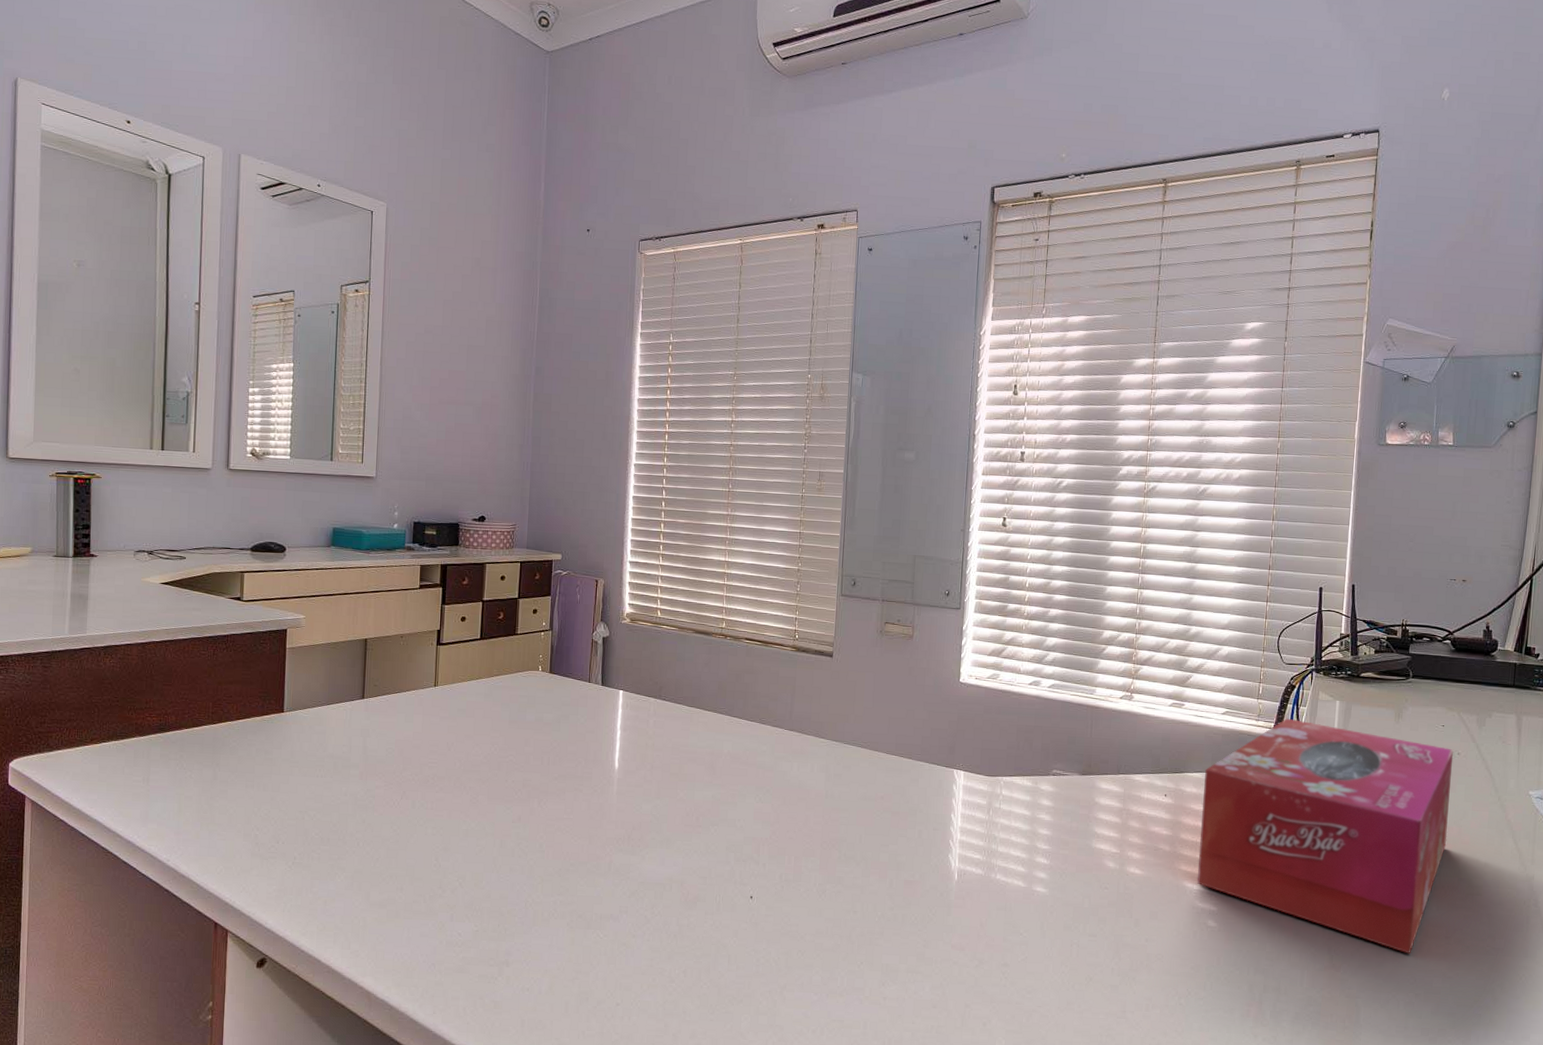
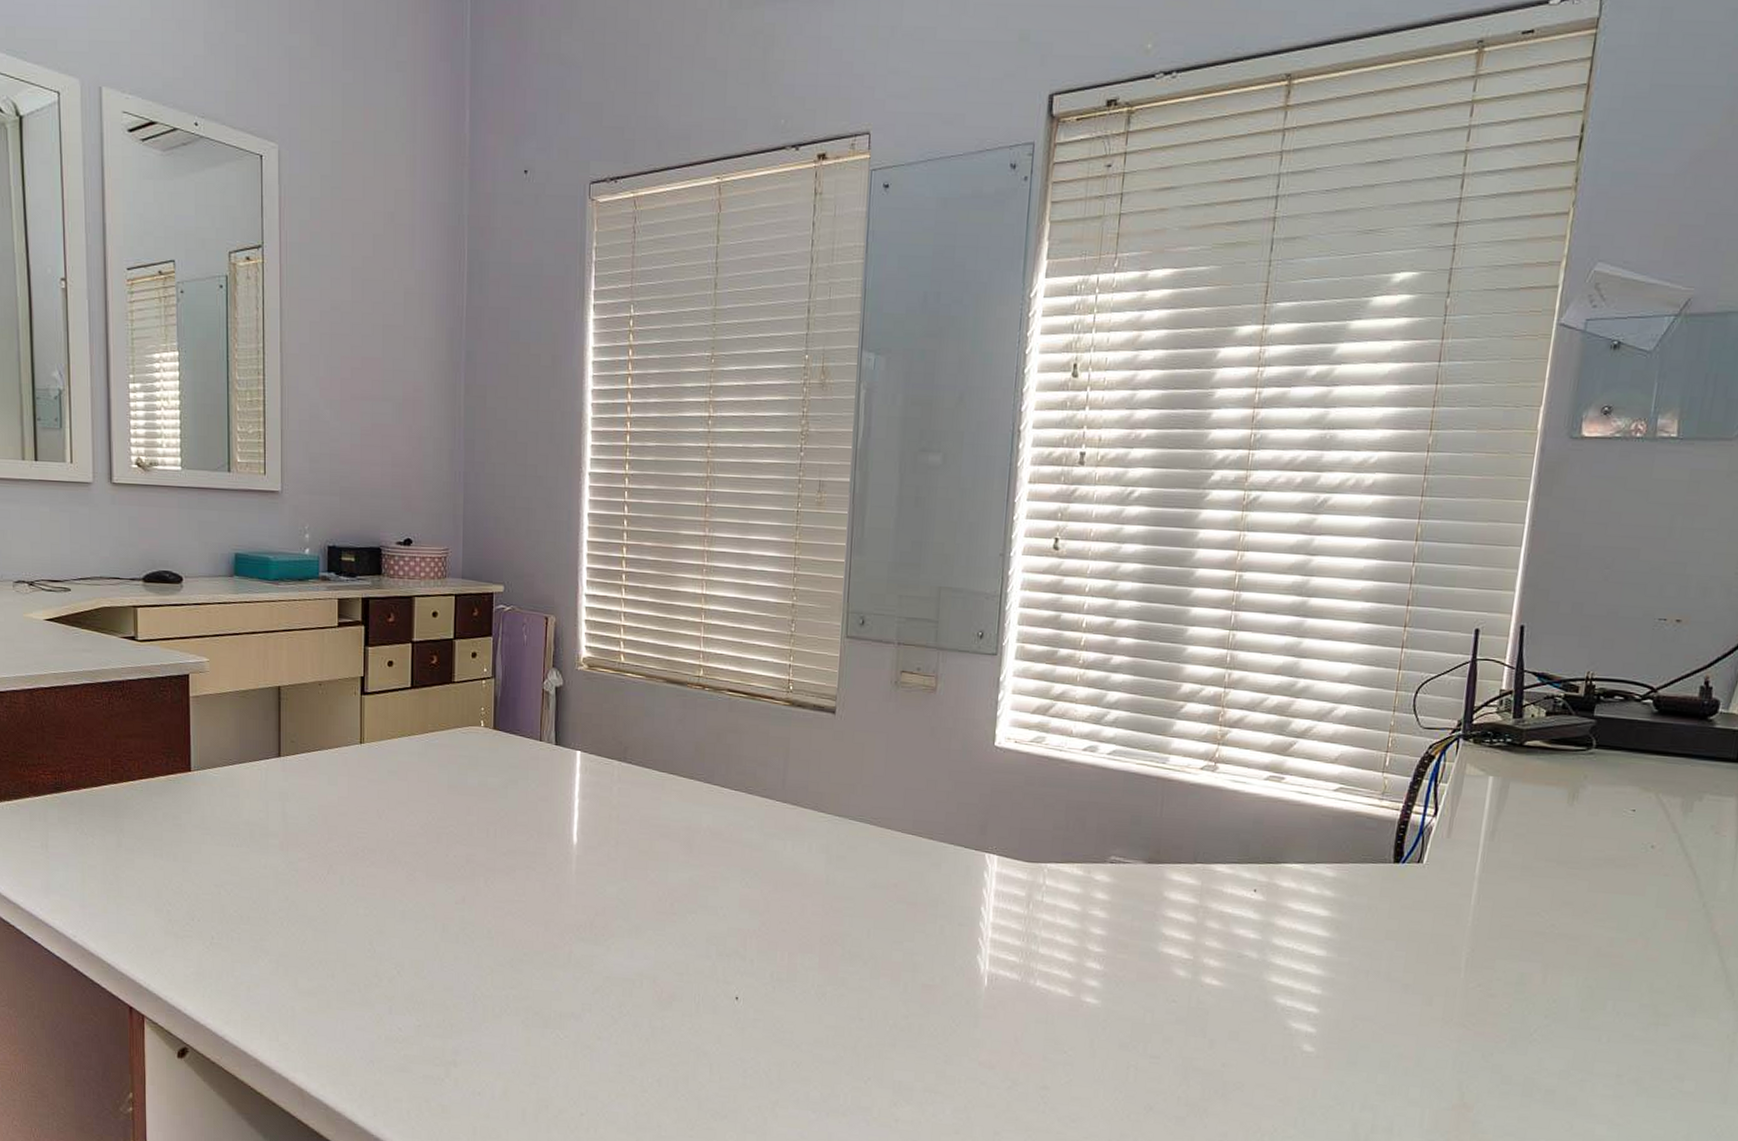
tissue box: present [1197,718,1454,954] -> none [1292,797,1646,1095]

